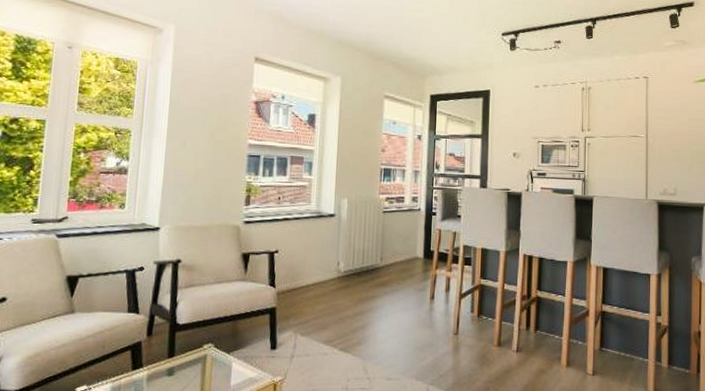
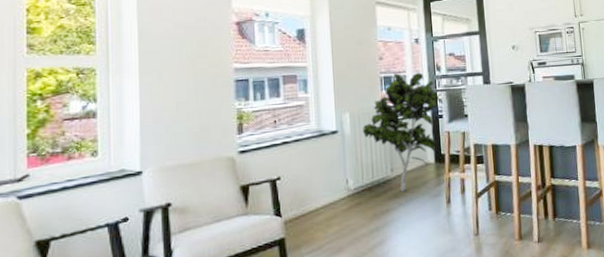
indoor plant: none [357,167,435,281] -> present [362,72,440,192]

